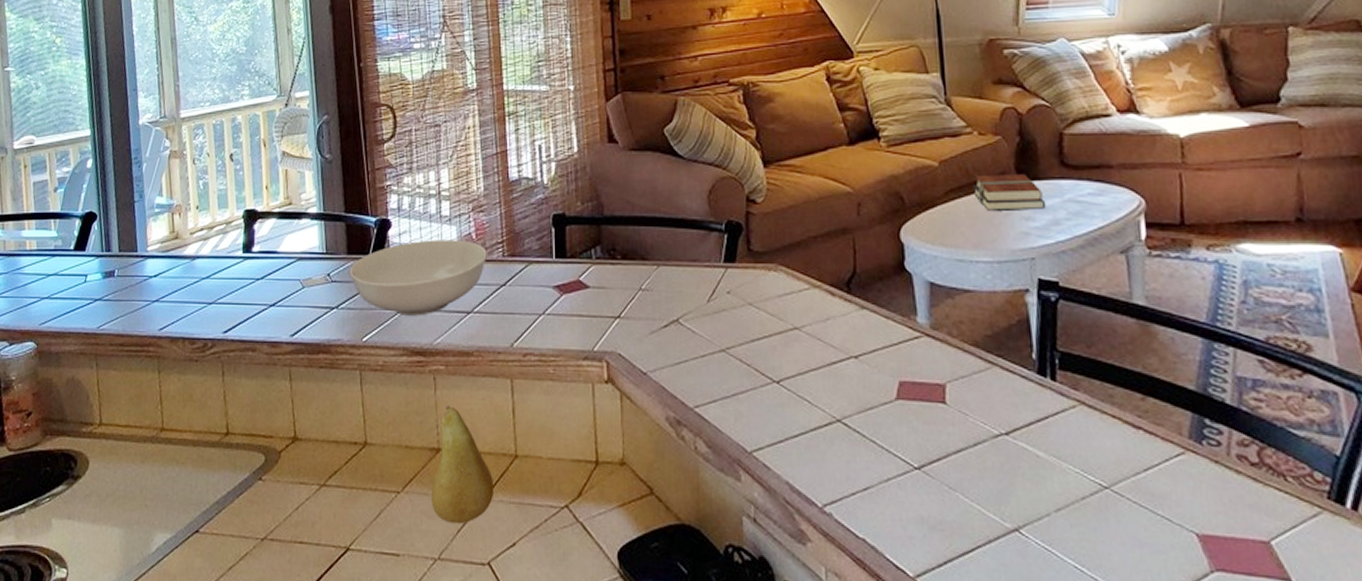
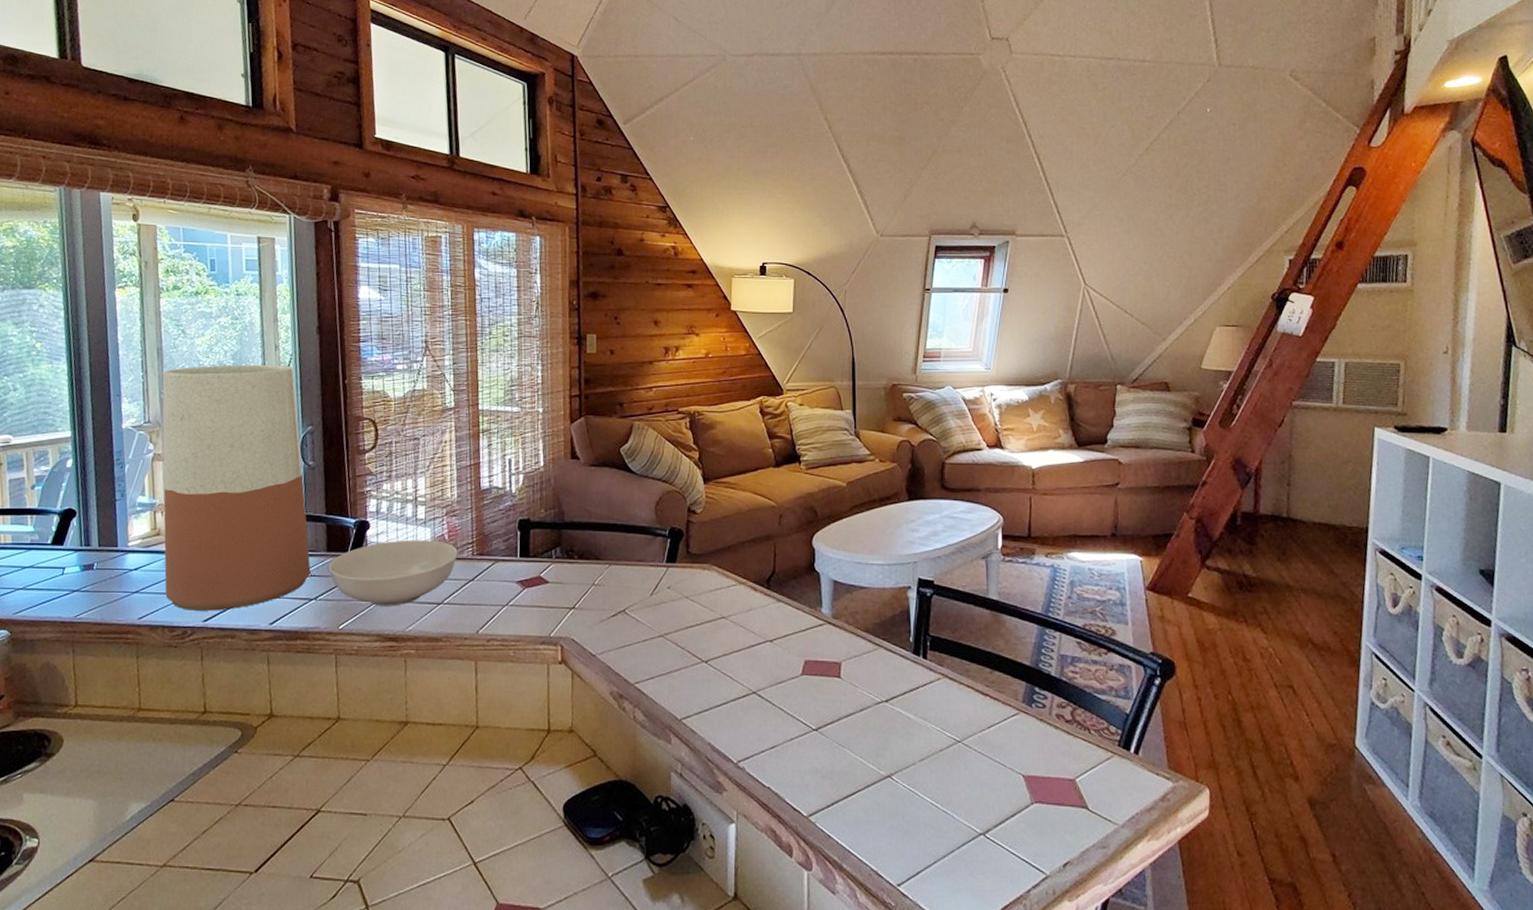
vase: none [176,50,331,321] -> present [162,365,311,611]
fruit: present [432,406,495,524] -> none [398,685,457,786]
books: present [973,174,1047,211] -> none [873,494,928,524]

